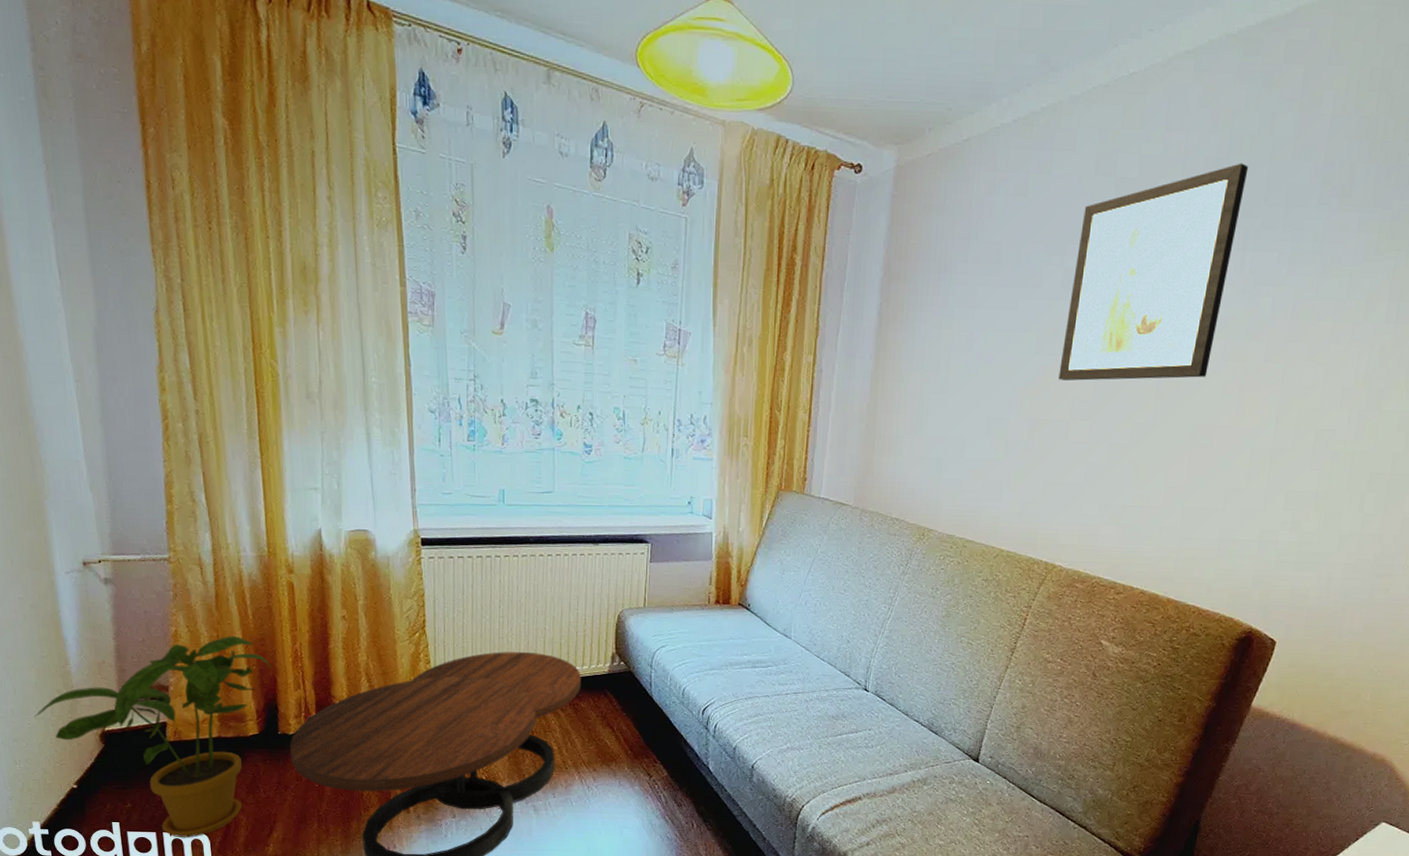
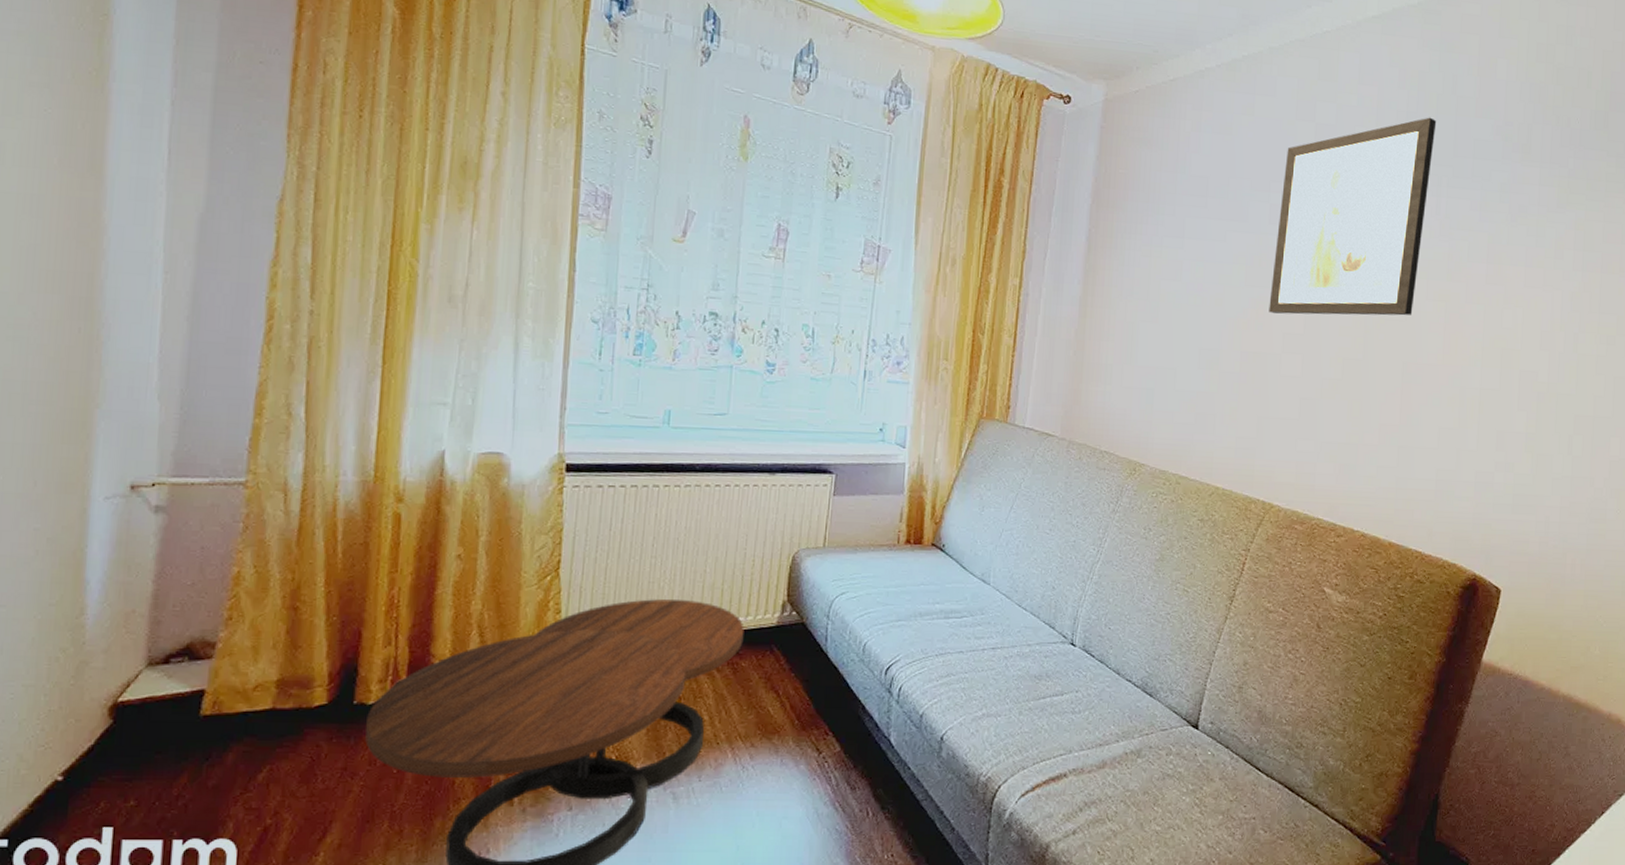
house plant: present [34,636,273,837] -> none [21,579,359,846]

